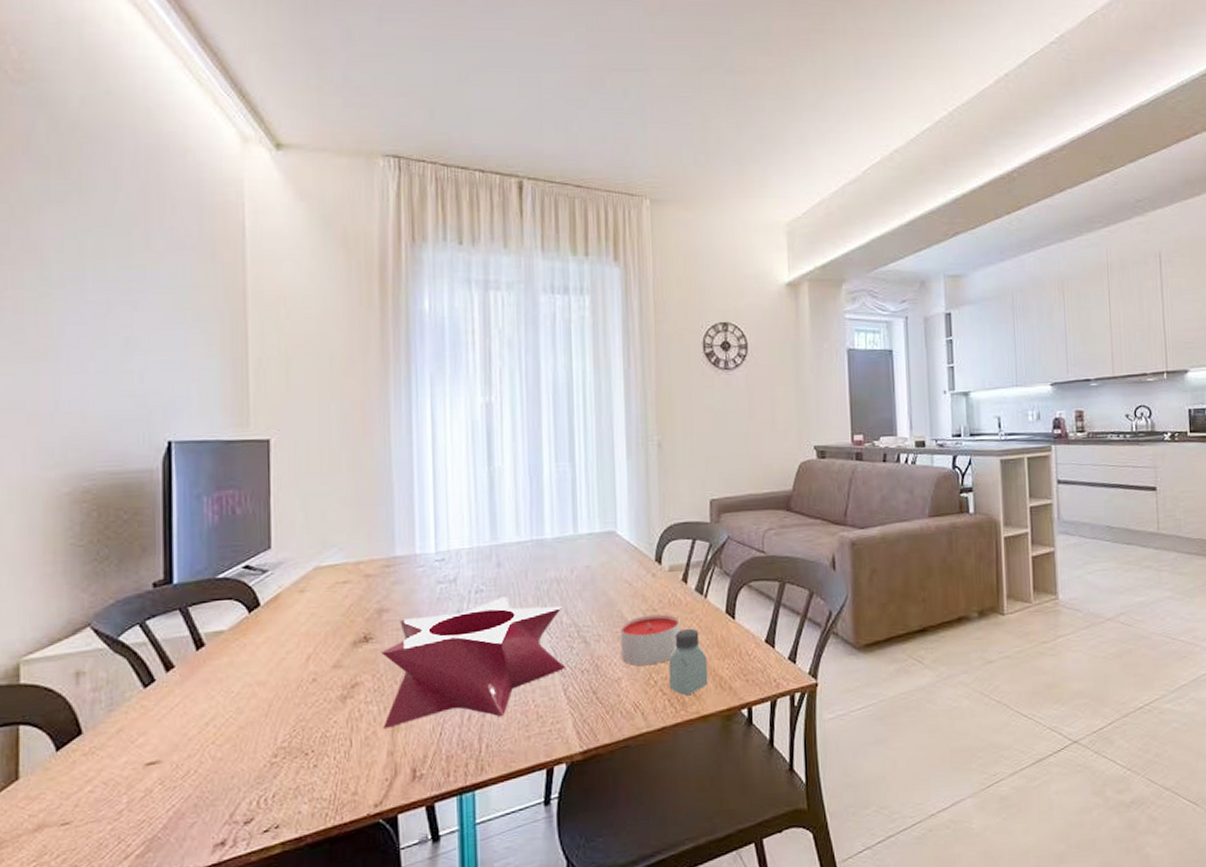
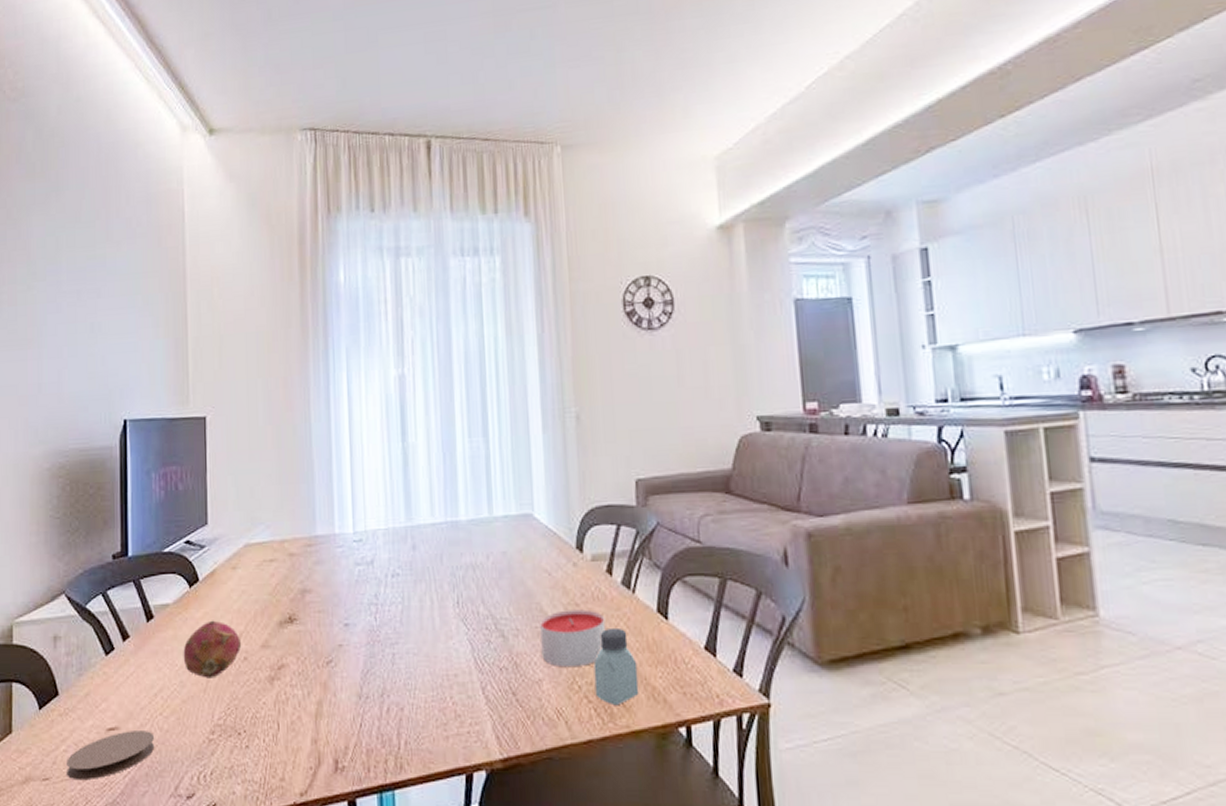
coaster: none [93,761,204,821] -> present [67,731,154,781]
fruit: none [240,644,310,703] -> present [183,620,242,678]
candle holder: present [382,597,565,728] -> none [305,582,483,714]

